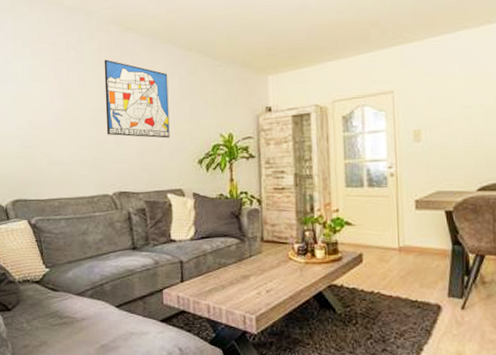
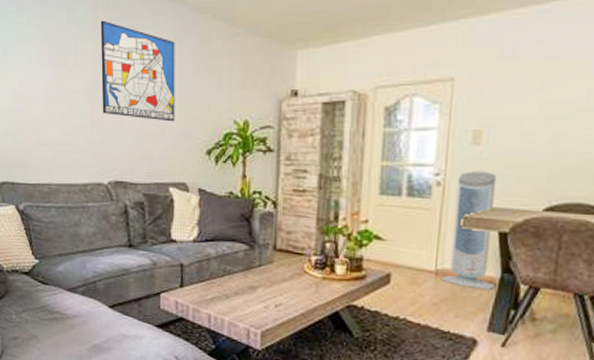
air purifier: none [404,162,448,261] -> present [441,171,497,290]

